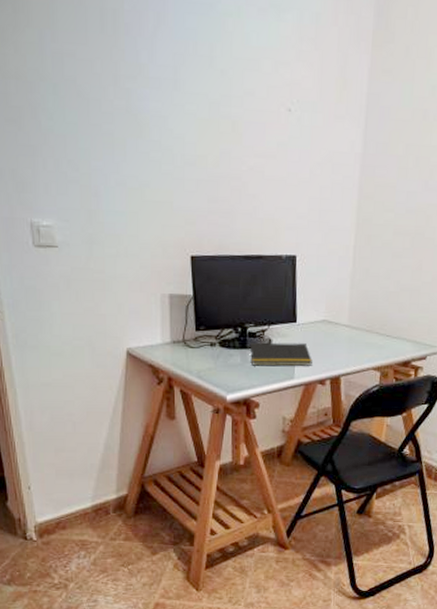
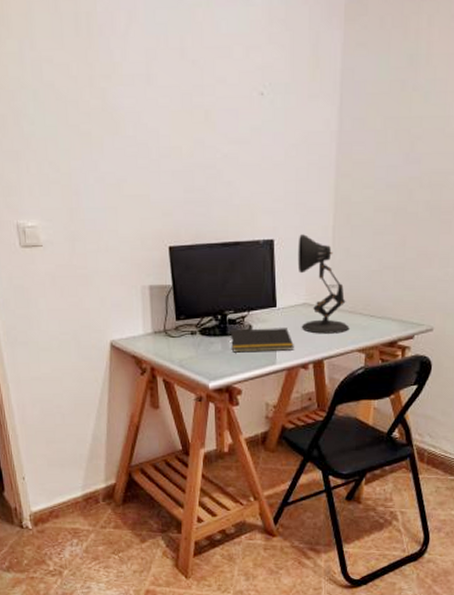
desk lamp: none [318,252,366,351] -> present [297,234,350,334]

